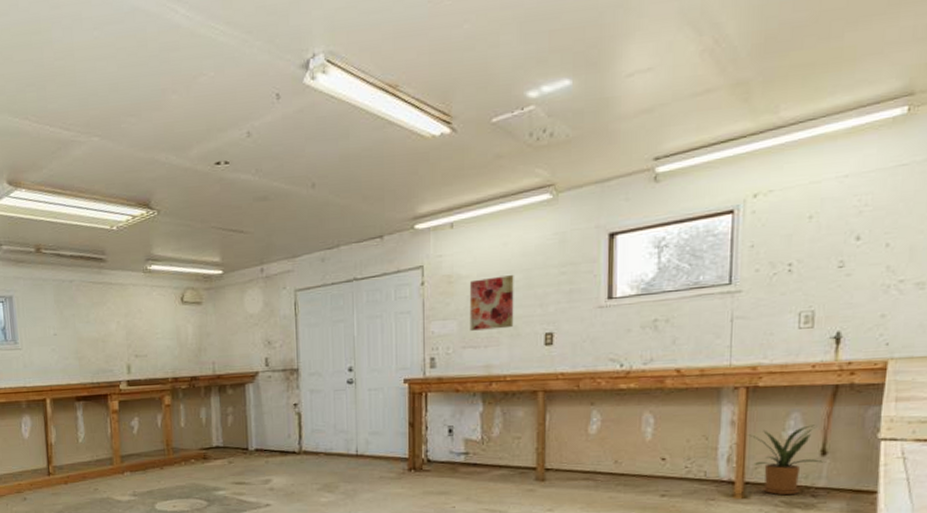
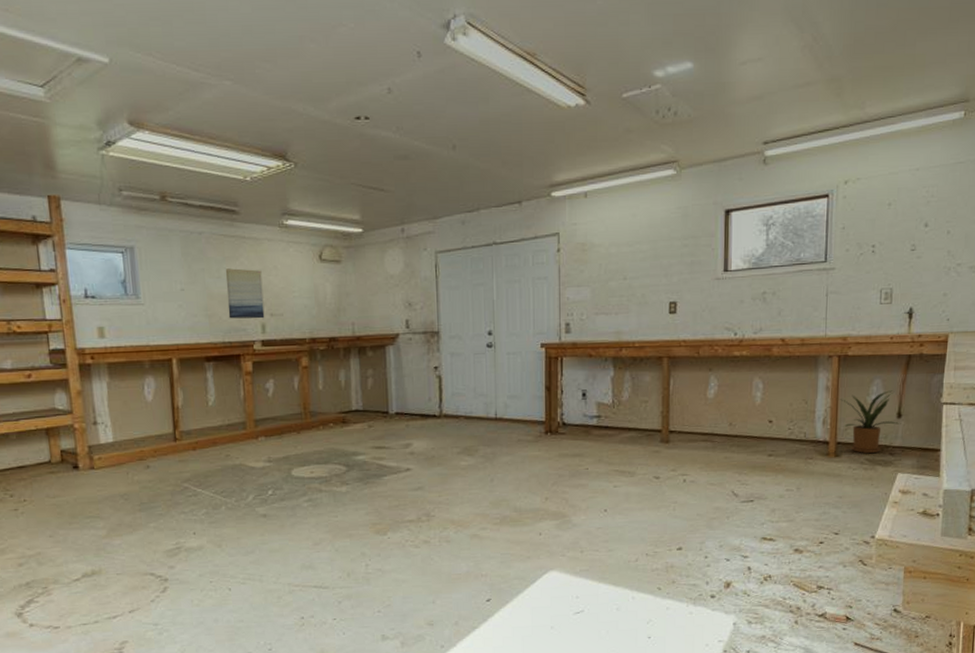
wall art: none [93,313,130,361] -> present [225,268,265,319]
wall art: present [469,275,514,331] -> none [602,246,642,298]

